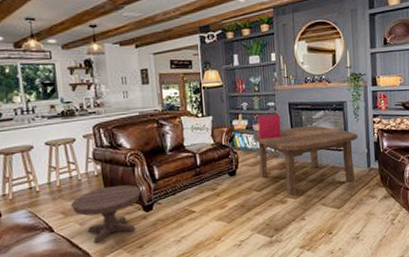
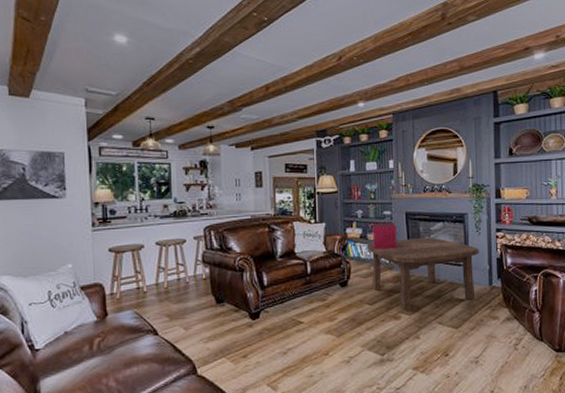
side table: present [70,185,141,244] -> none [176,290,248,351]

